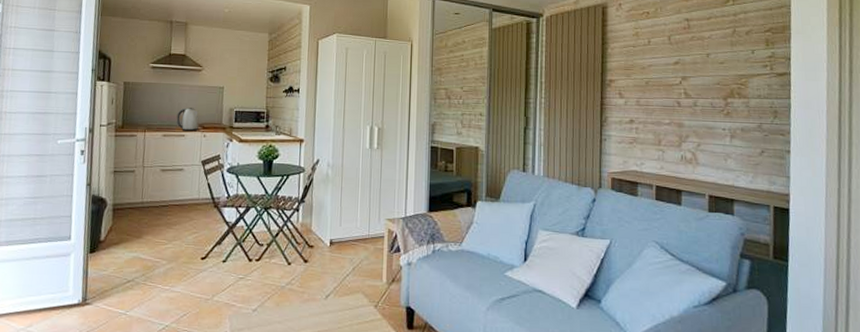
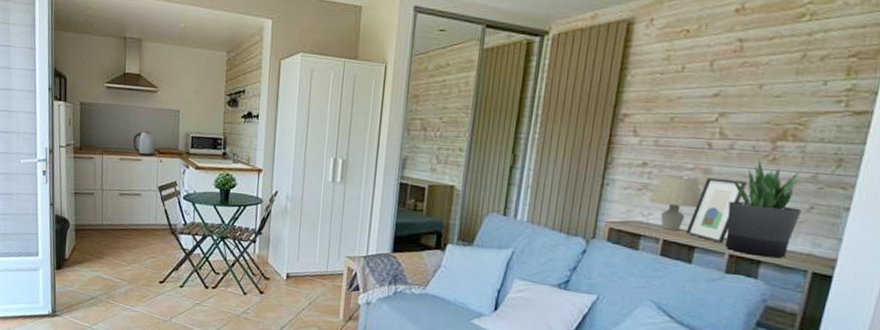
table lamp: none [639,130,679,177] -> present [649,175,701,231]
picture frame: none [673,130,712,186] -> present [686,177,748,243]
planter: none [700,114,756,197] -> present [724,159,803,259]

